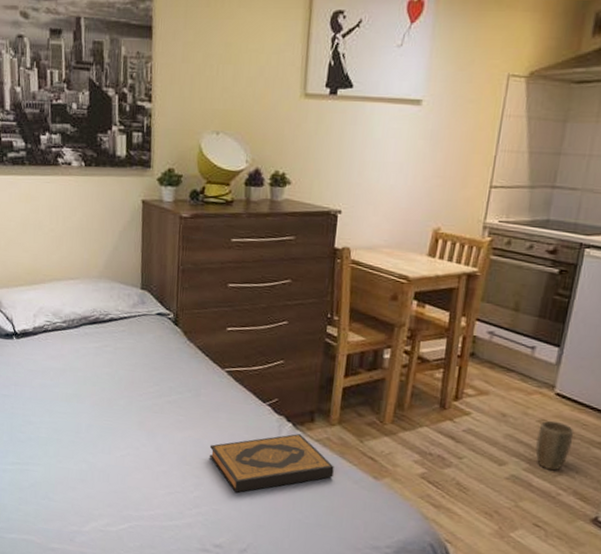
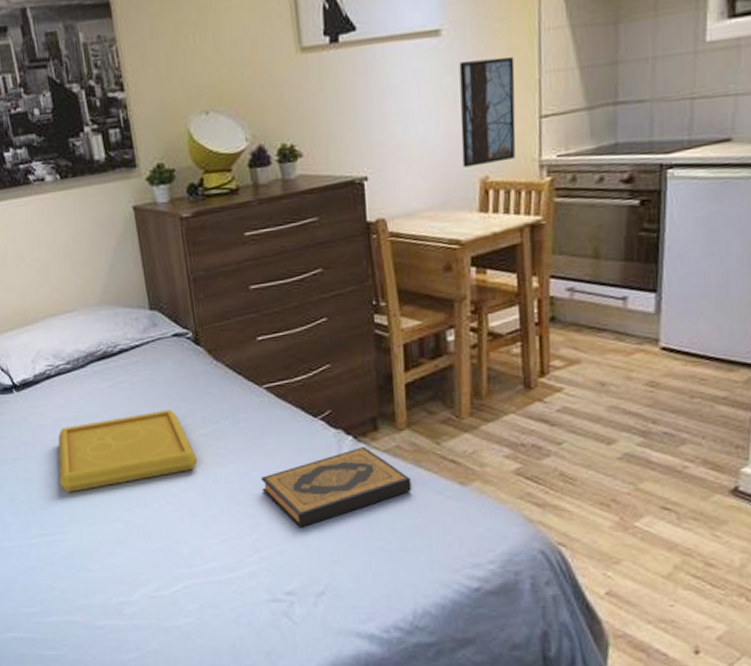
serving tray: none [39,375,160,432] -> present [58,409,198,492]
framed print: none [421,129,478,218] -> present [459,56,516,168]
plant pot: present [535,420,574,471] -> none [648,380,692,441]

